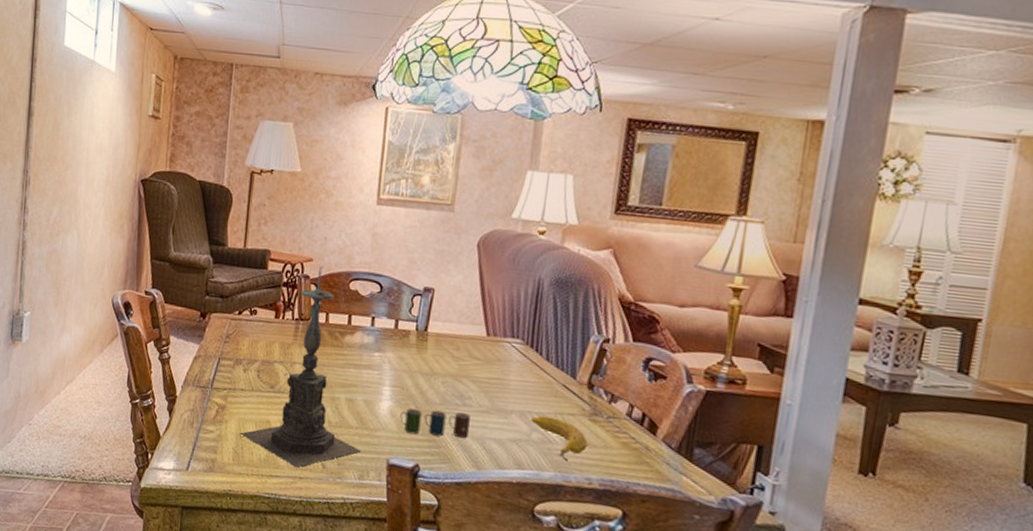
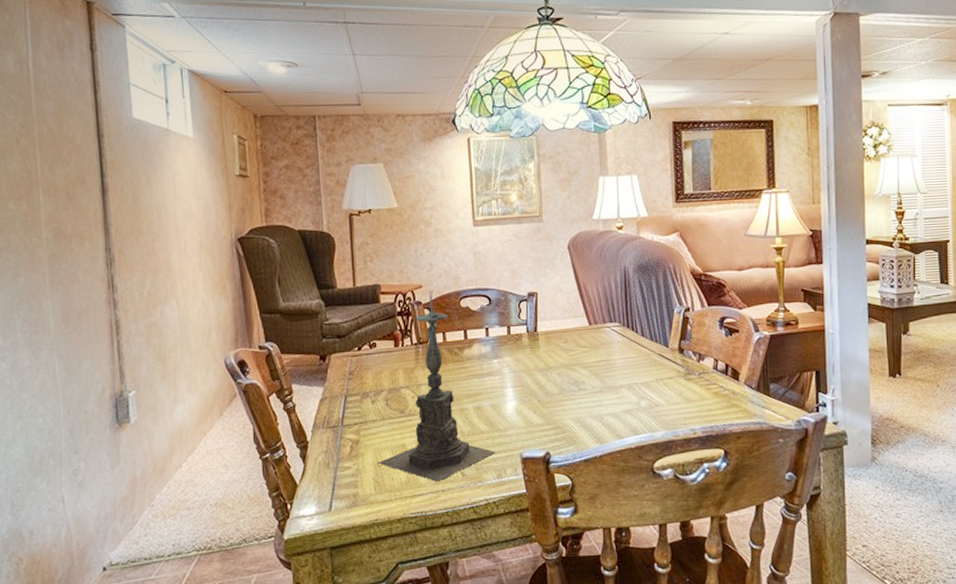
cup: present [399,408,470,439] -> none [525,397,588,426]
fruit: present [531,415,588,461] -> none [638,384,687,419]

